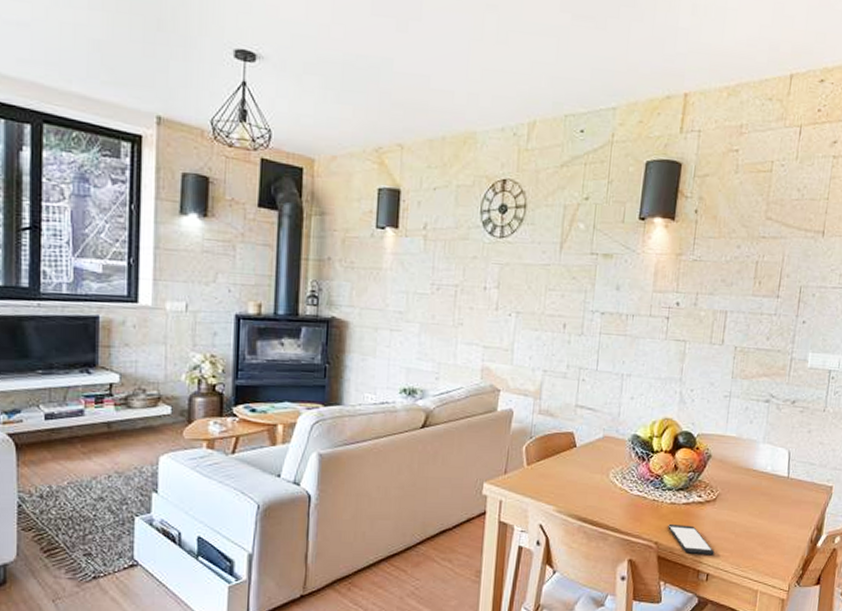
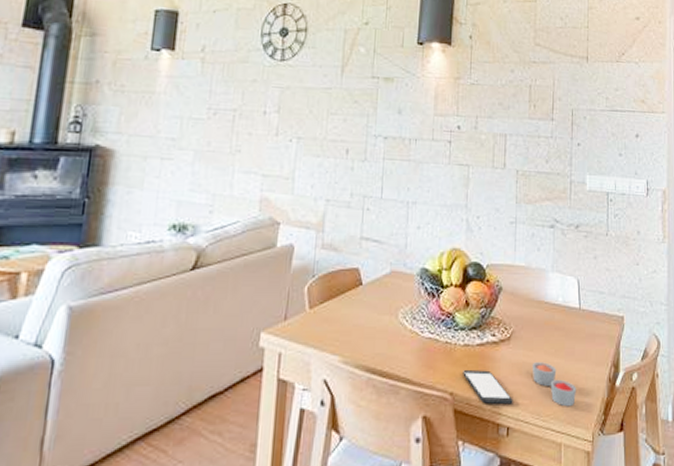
candle: none [735,522,777,561] -> present [532,362,576,407]

